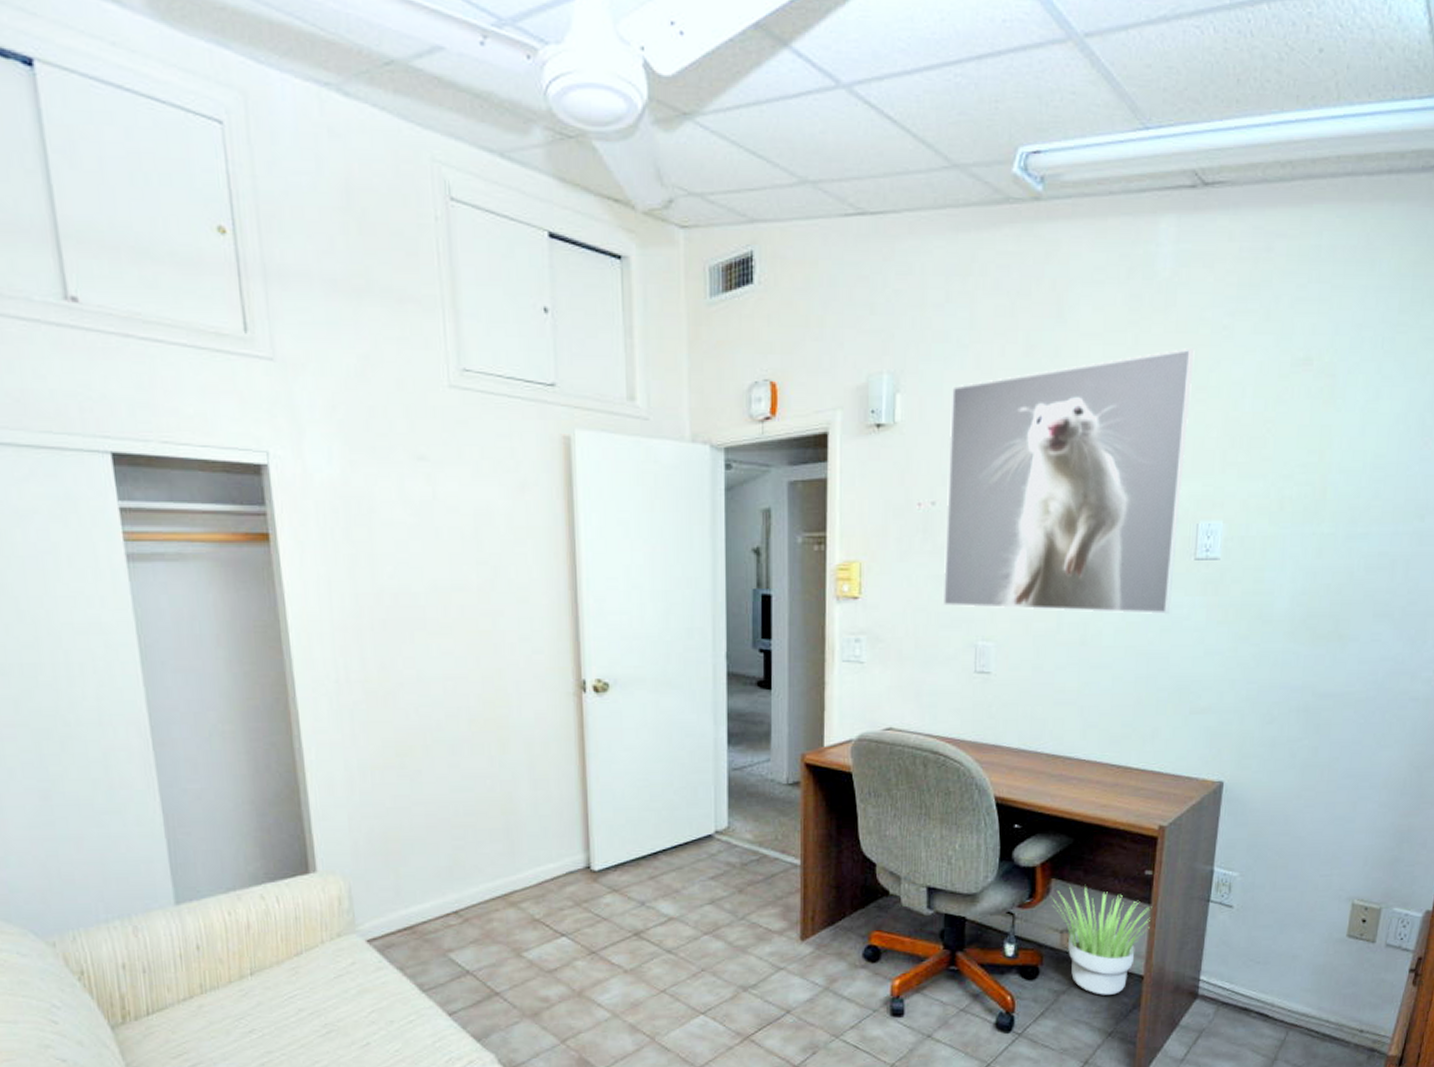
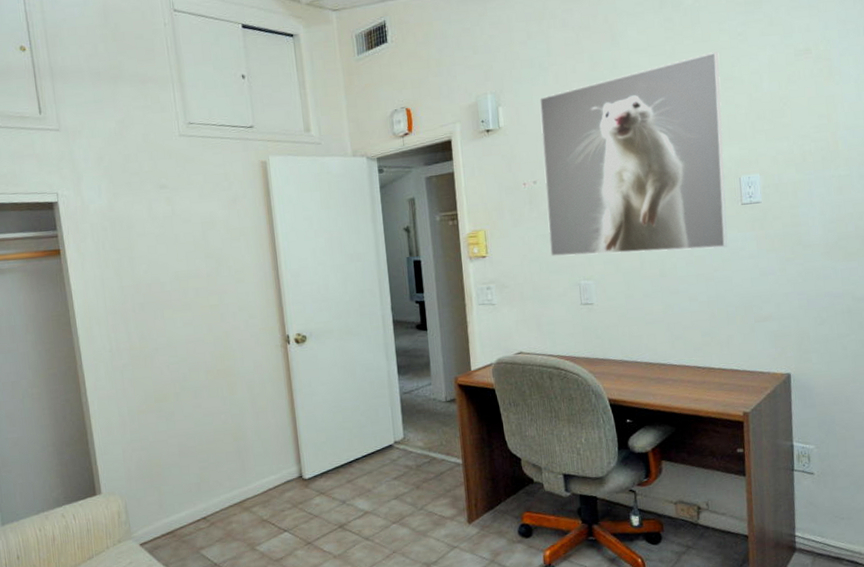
potted plant: present [1051,887,1152,995] -> none [663,465,748,554]

